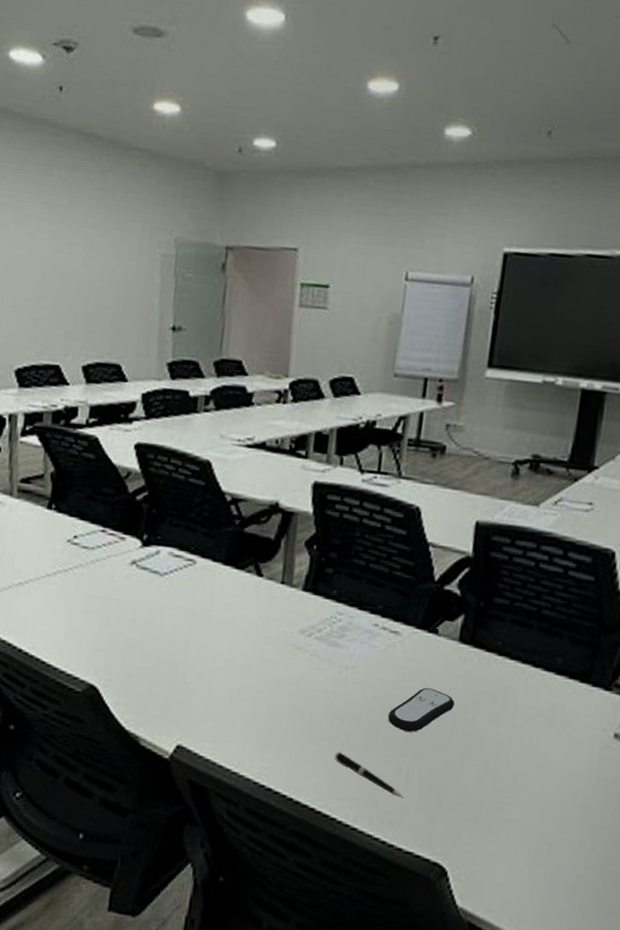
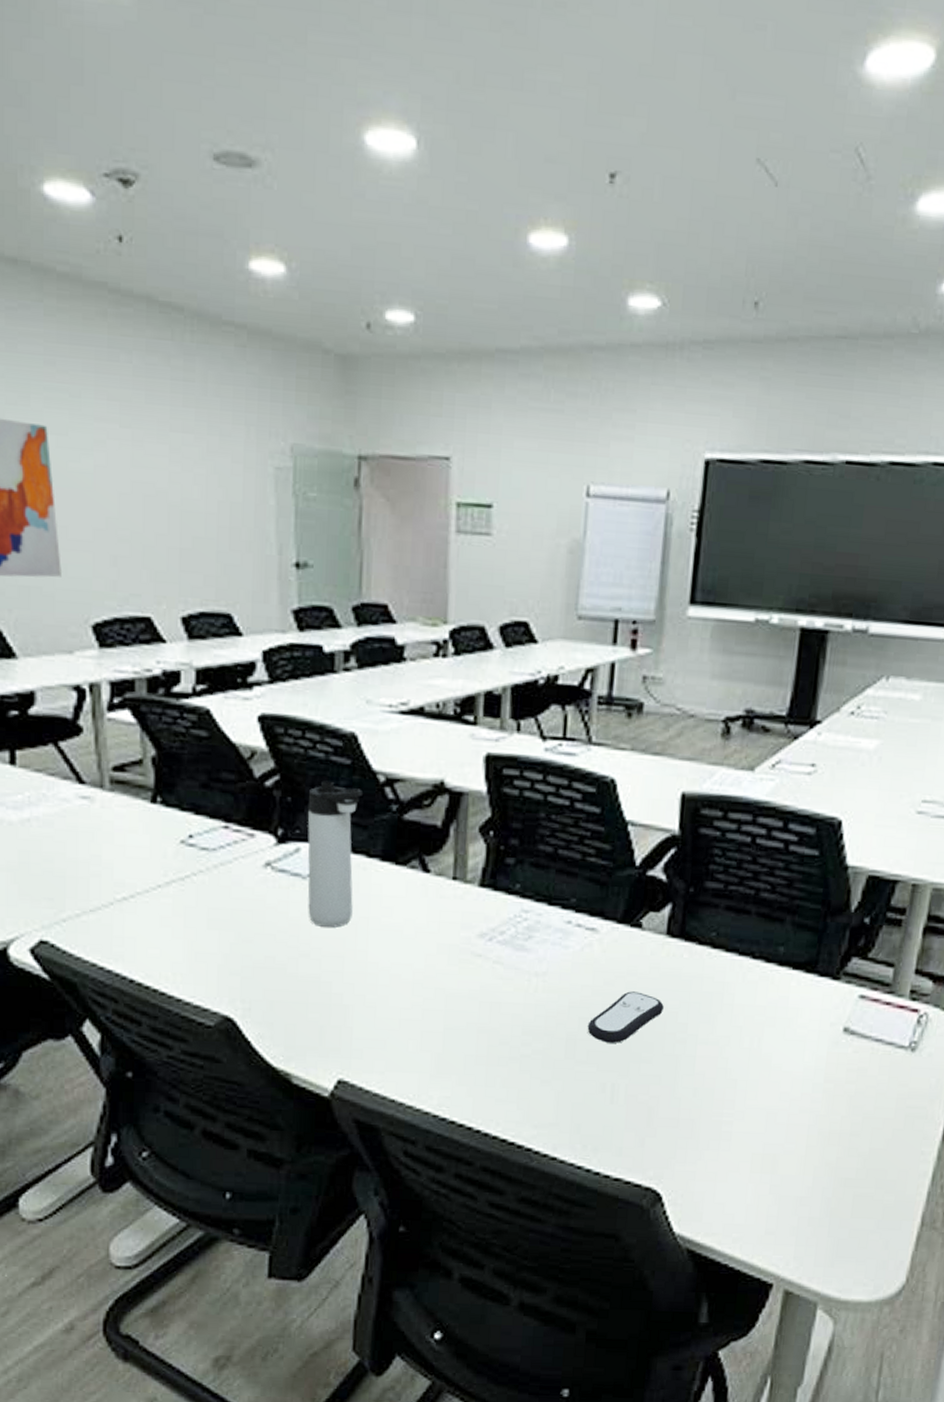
thermos bottle: none [162,498,213,617] -> present [307,781,362,927]
pen: present [334,751,405,798] -> none [527,1072,610,1119]

